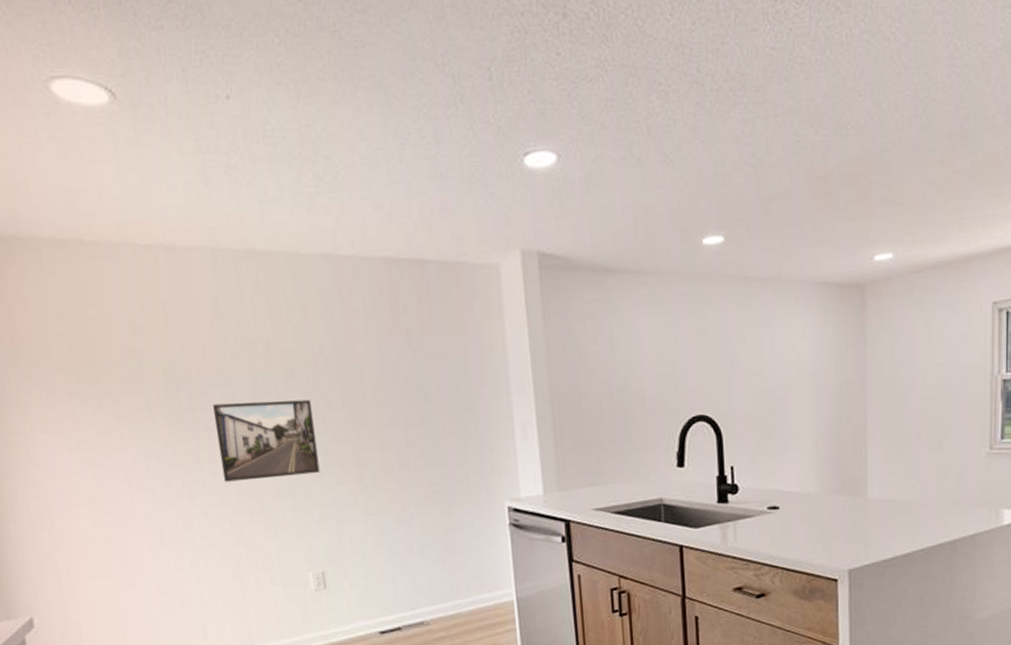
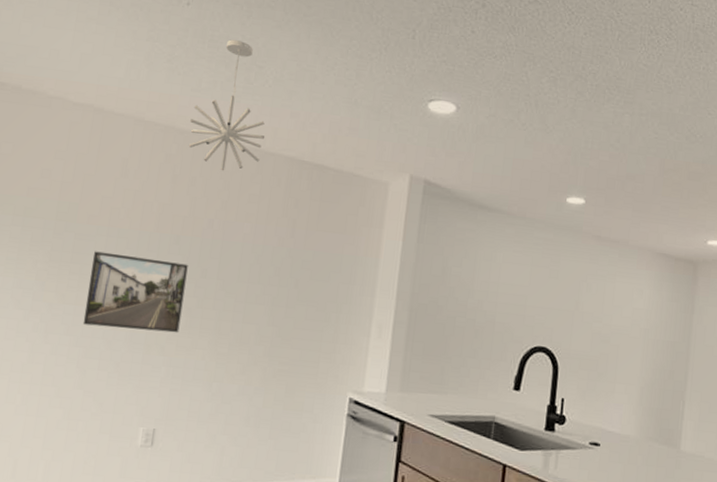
pendant light: none [268,129,354,290] -> present [188,39,265,171]

